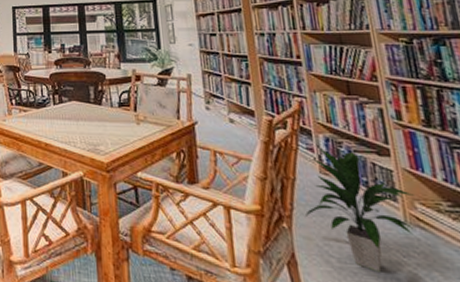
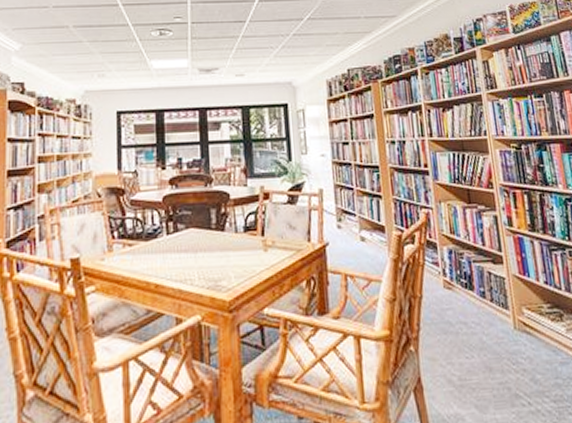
indoor plant: present [305,148,417,272] -> none [431,261,524,384]

